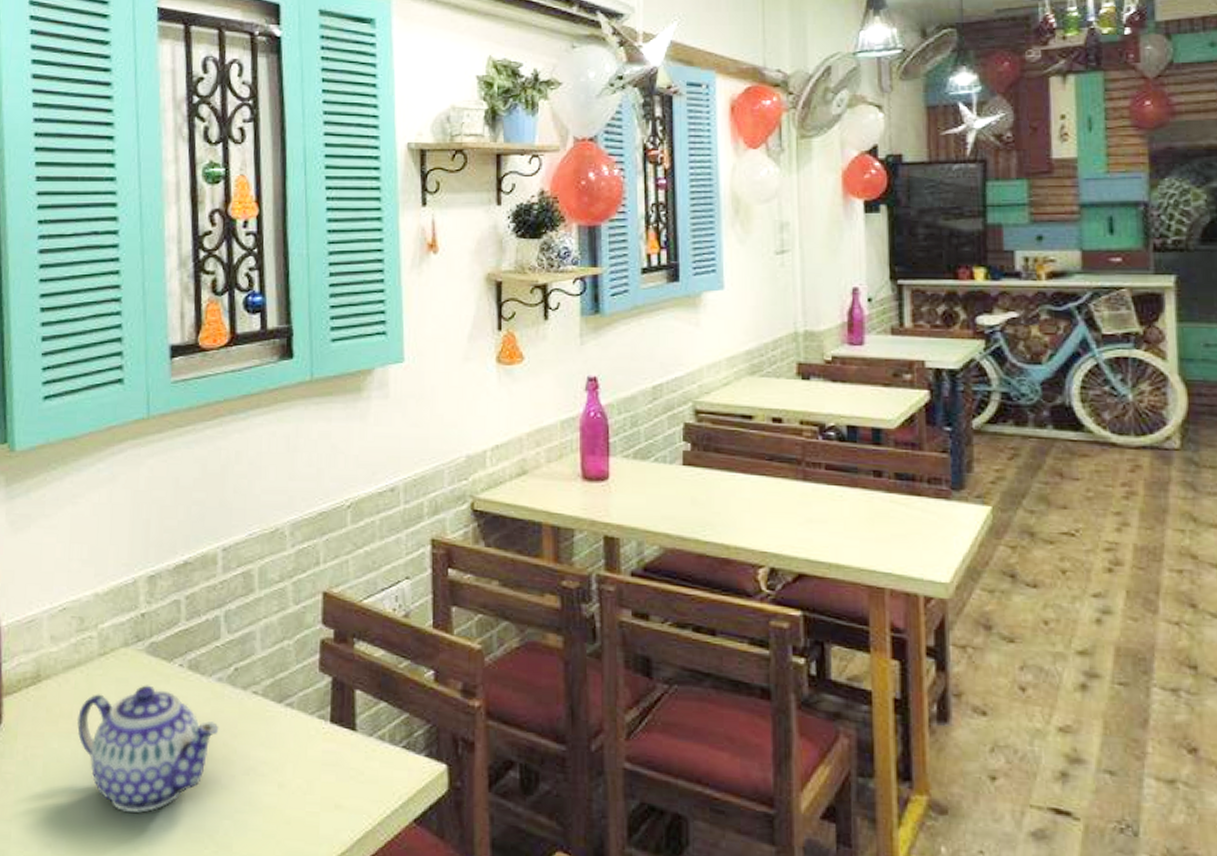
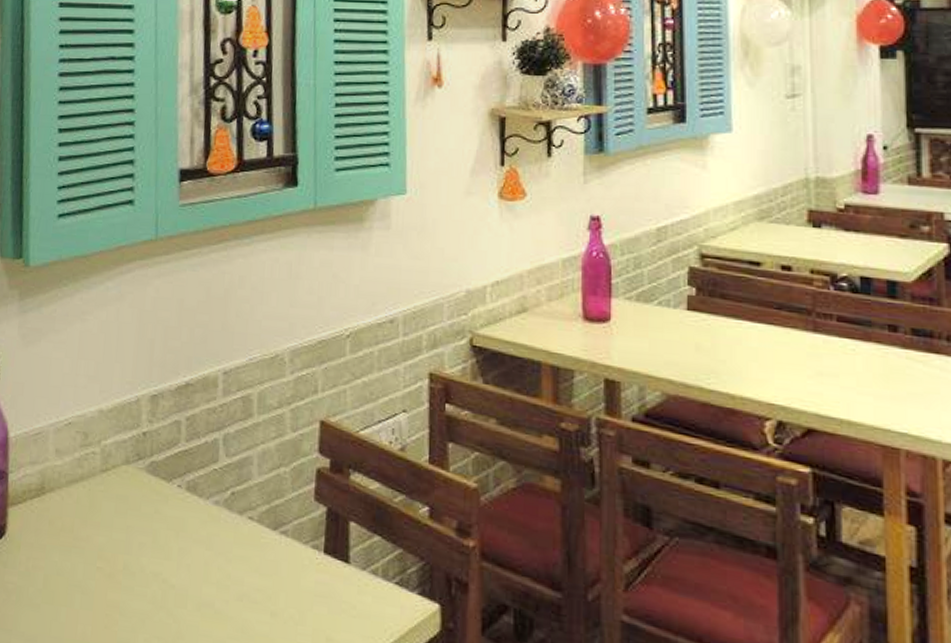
teapot: present [76,685,218,813] -> none [77,503,213,632]

